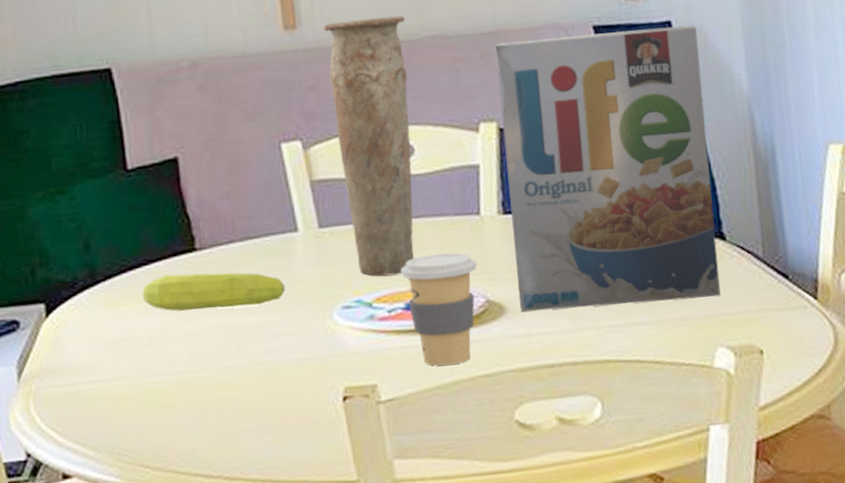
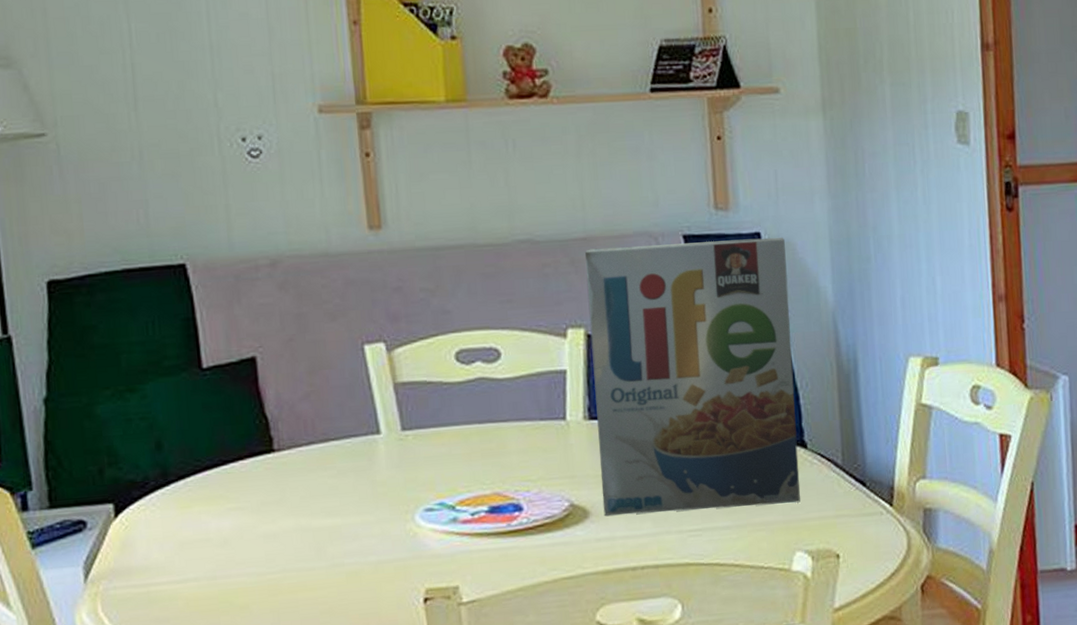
fruit: present [142,272,286,311] -> none [217,474,367,512]
vase: present [323,15,414,277] -> none [409,218,498,480]
coffee cup: present [401,253,477,366] -> none [485,457,562,568]

